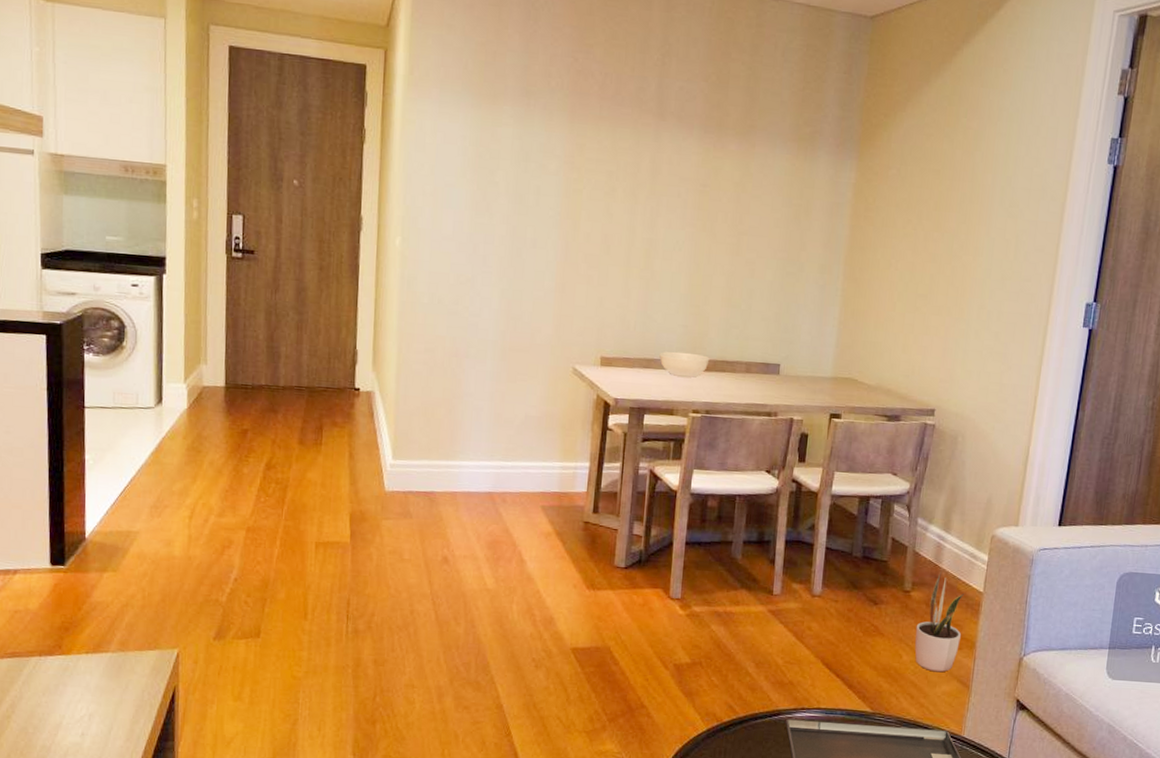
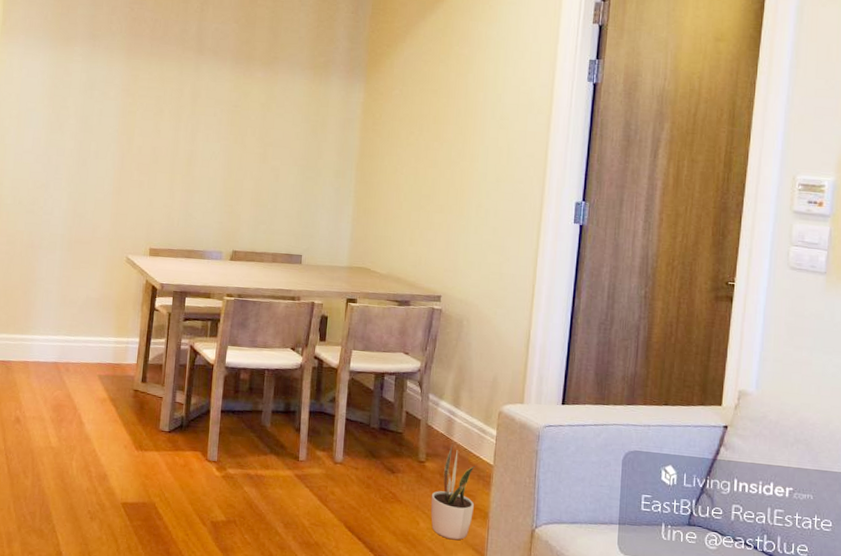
bowl: present [659,351,710,378] -> none [198,243,241,266]

